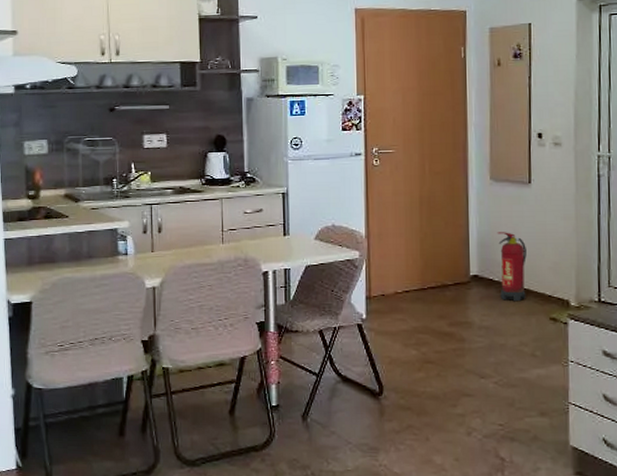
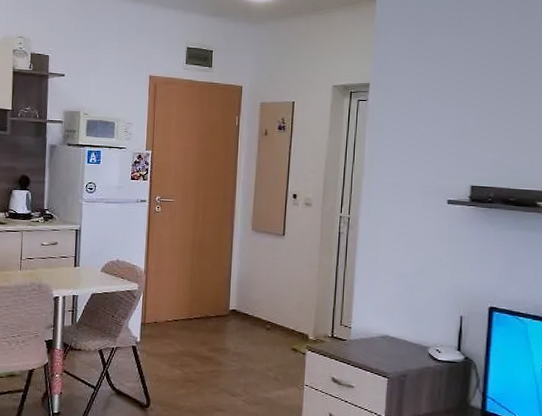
fire extinguisher: present [497,232,527,302] -> none [252,274,277,334]

